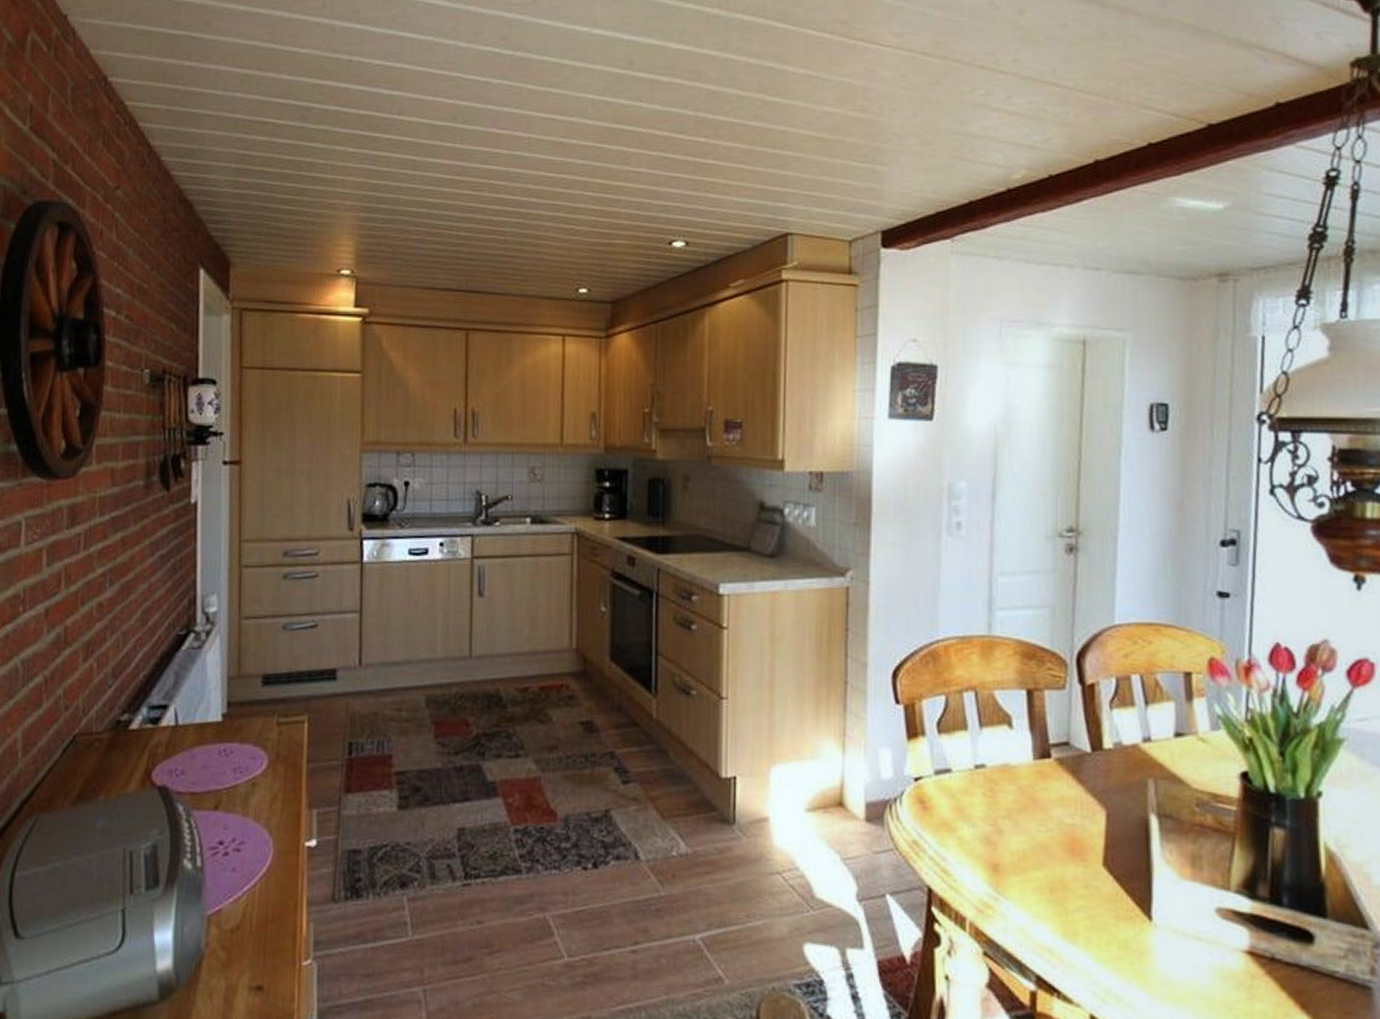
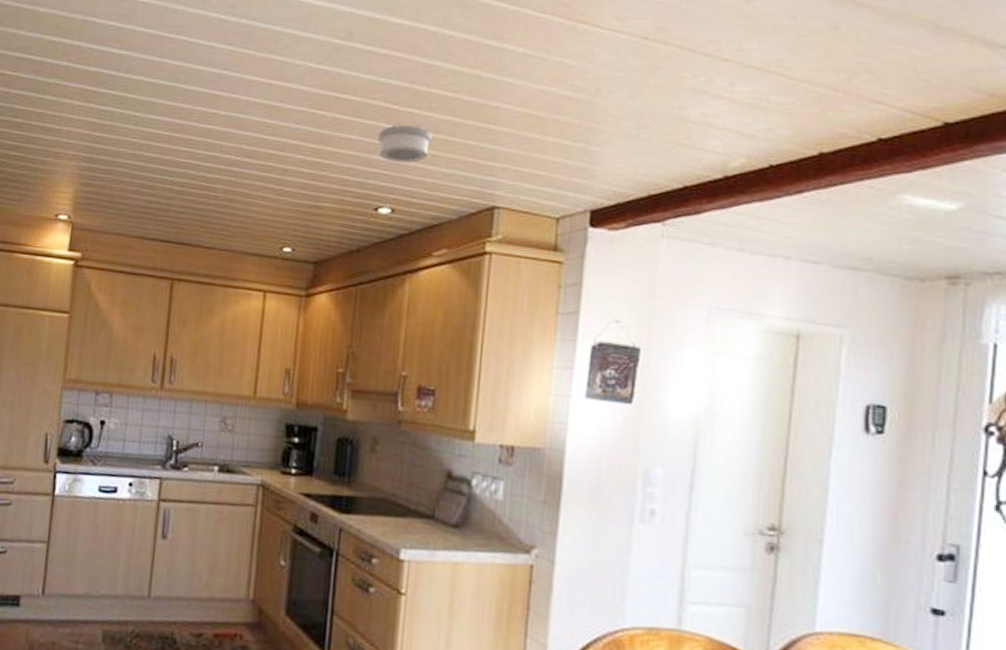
smoke detector: none [666,154,721,193] -> present [377,124,432,163]

